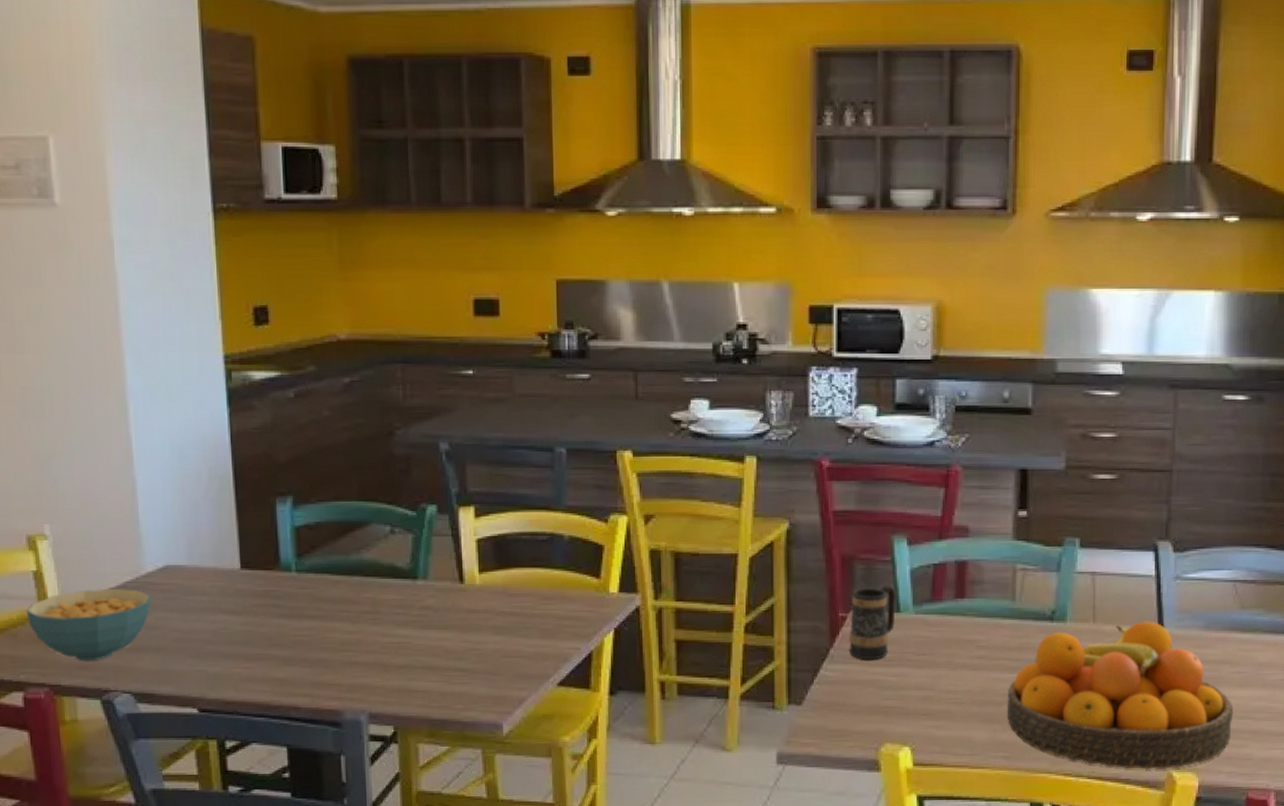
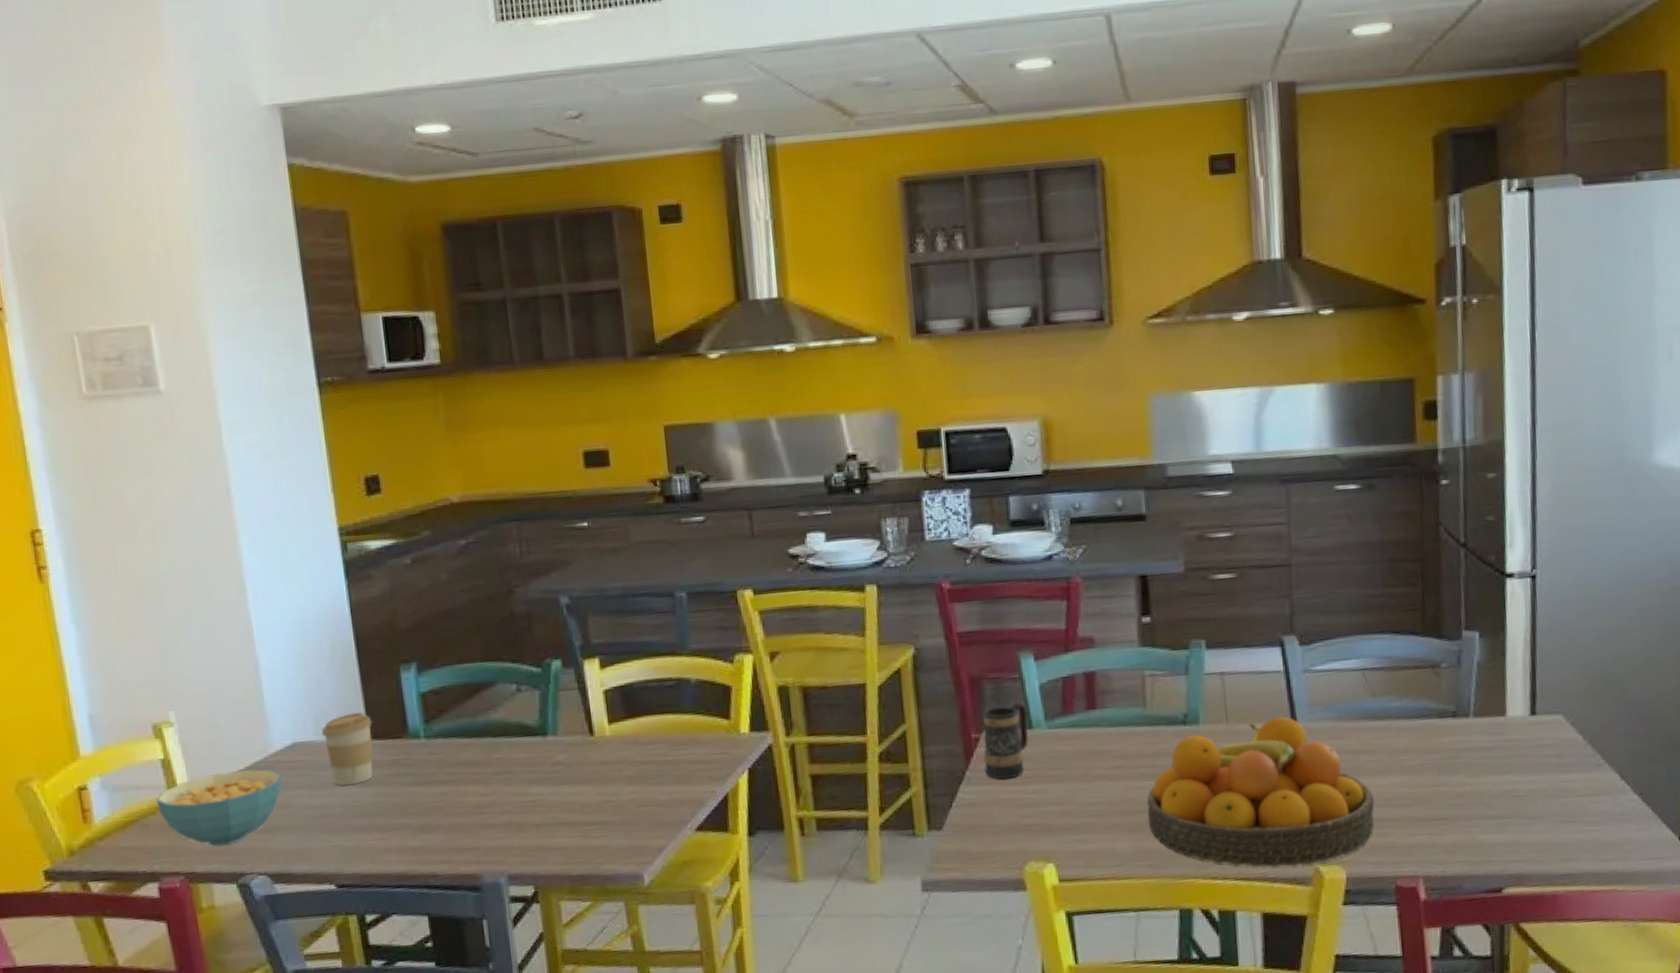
coffee cup: none [193,541,245,611] -> present [321,712,374,785]

